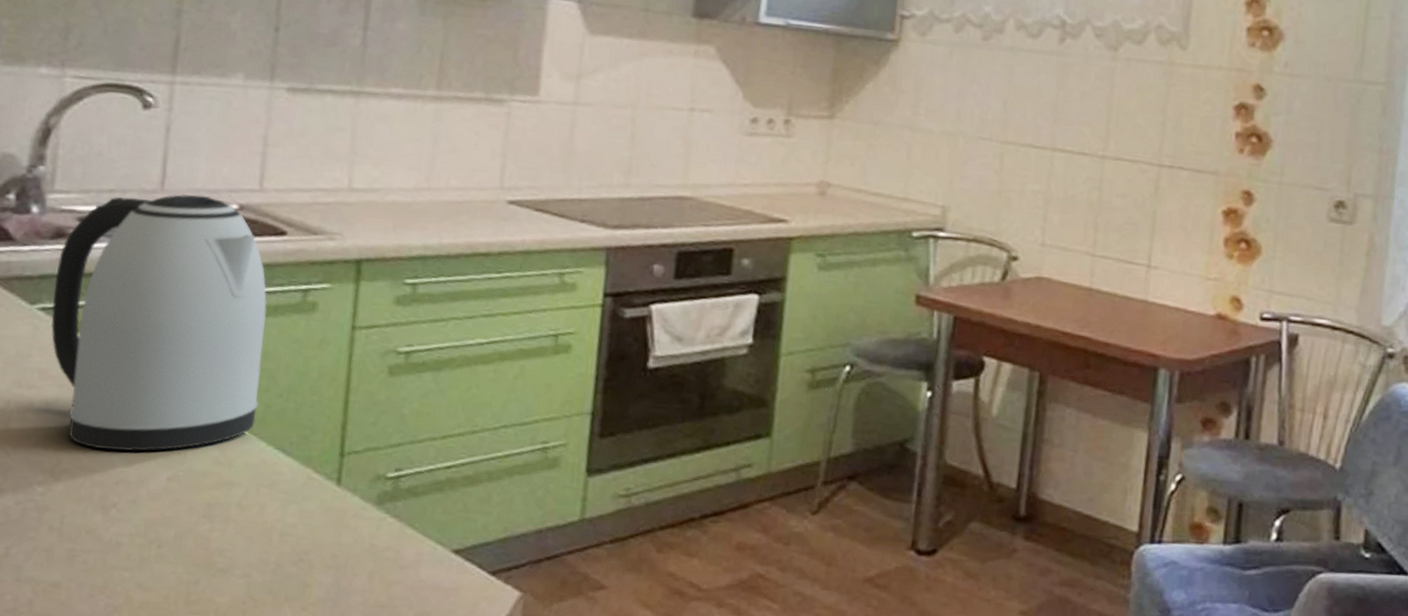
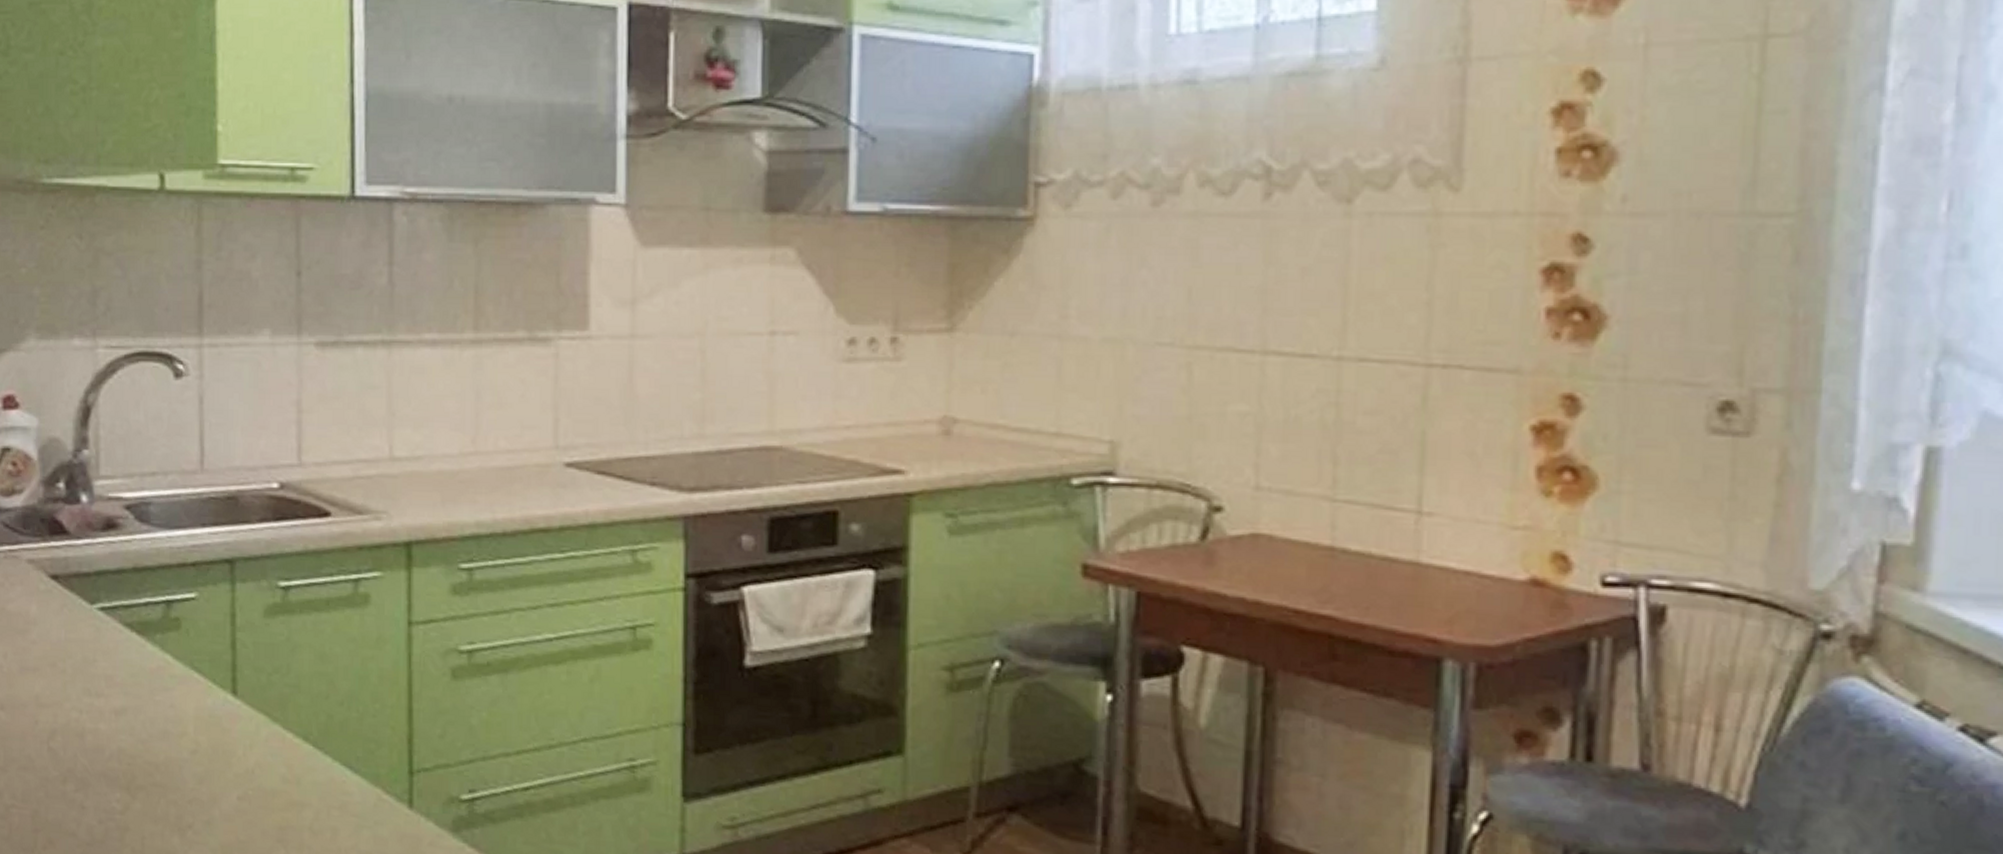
kettle: present [50,194,267,452] -> none [110,474,320,767]

